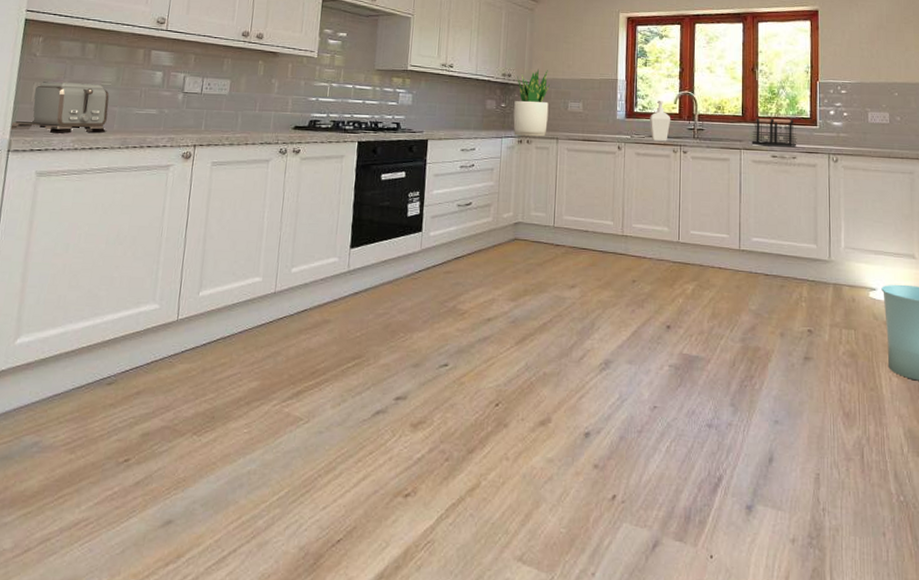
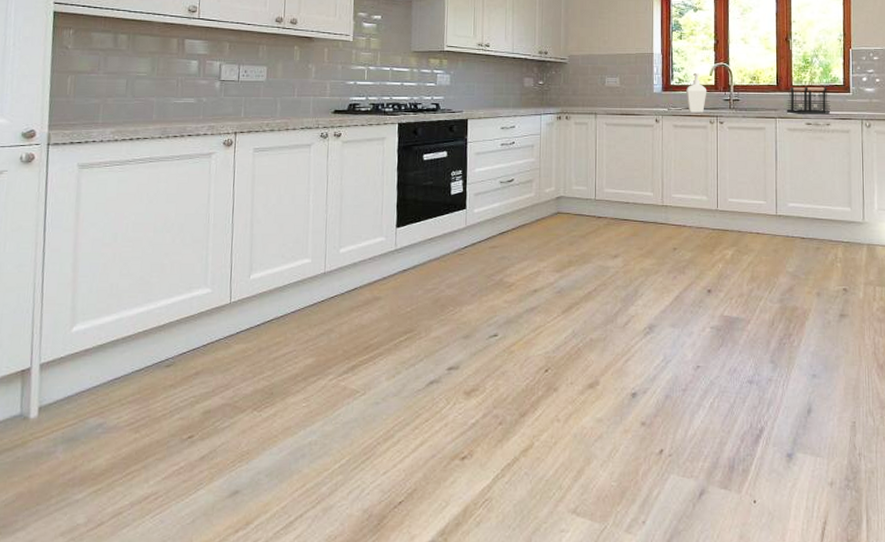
toaster: present [9,81,109,134] -> none [47,74,146,125]
planter: present [513,68,551,137] -> none [551,45,588,112]

